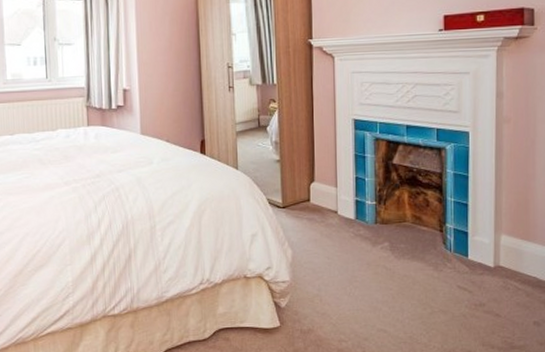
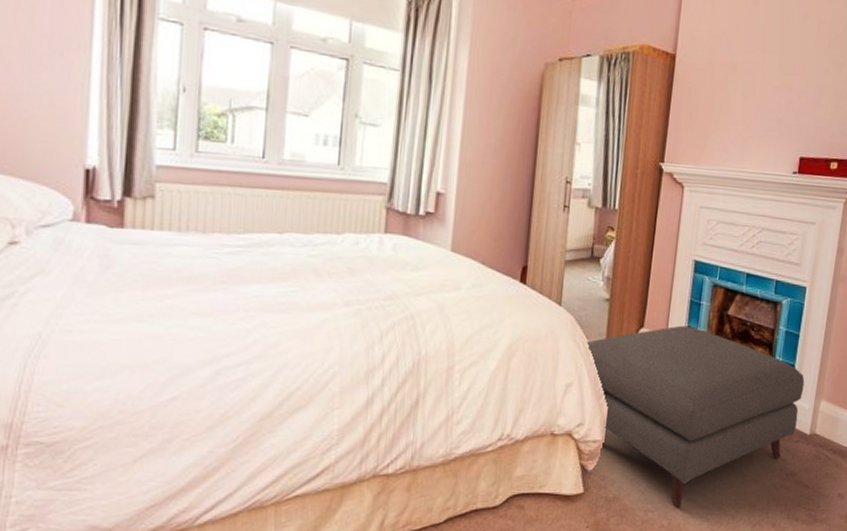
ottoman: none [264,176,481,338] -> present [586,325,805,508]

